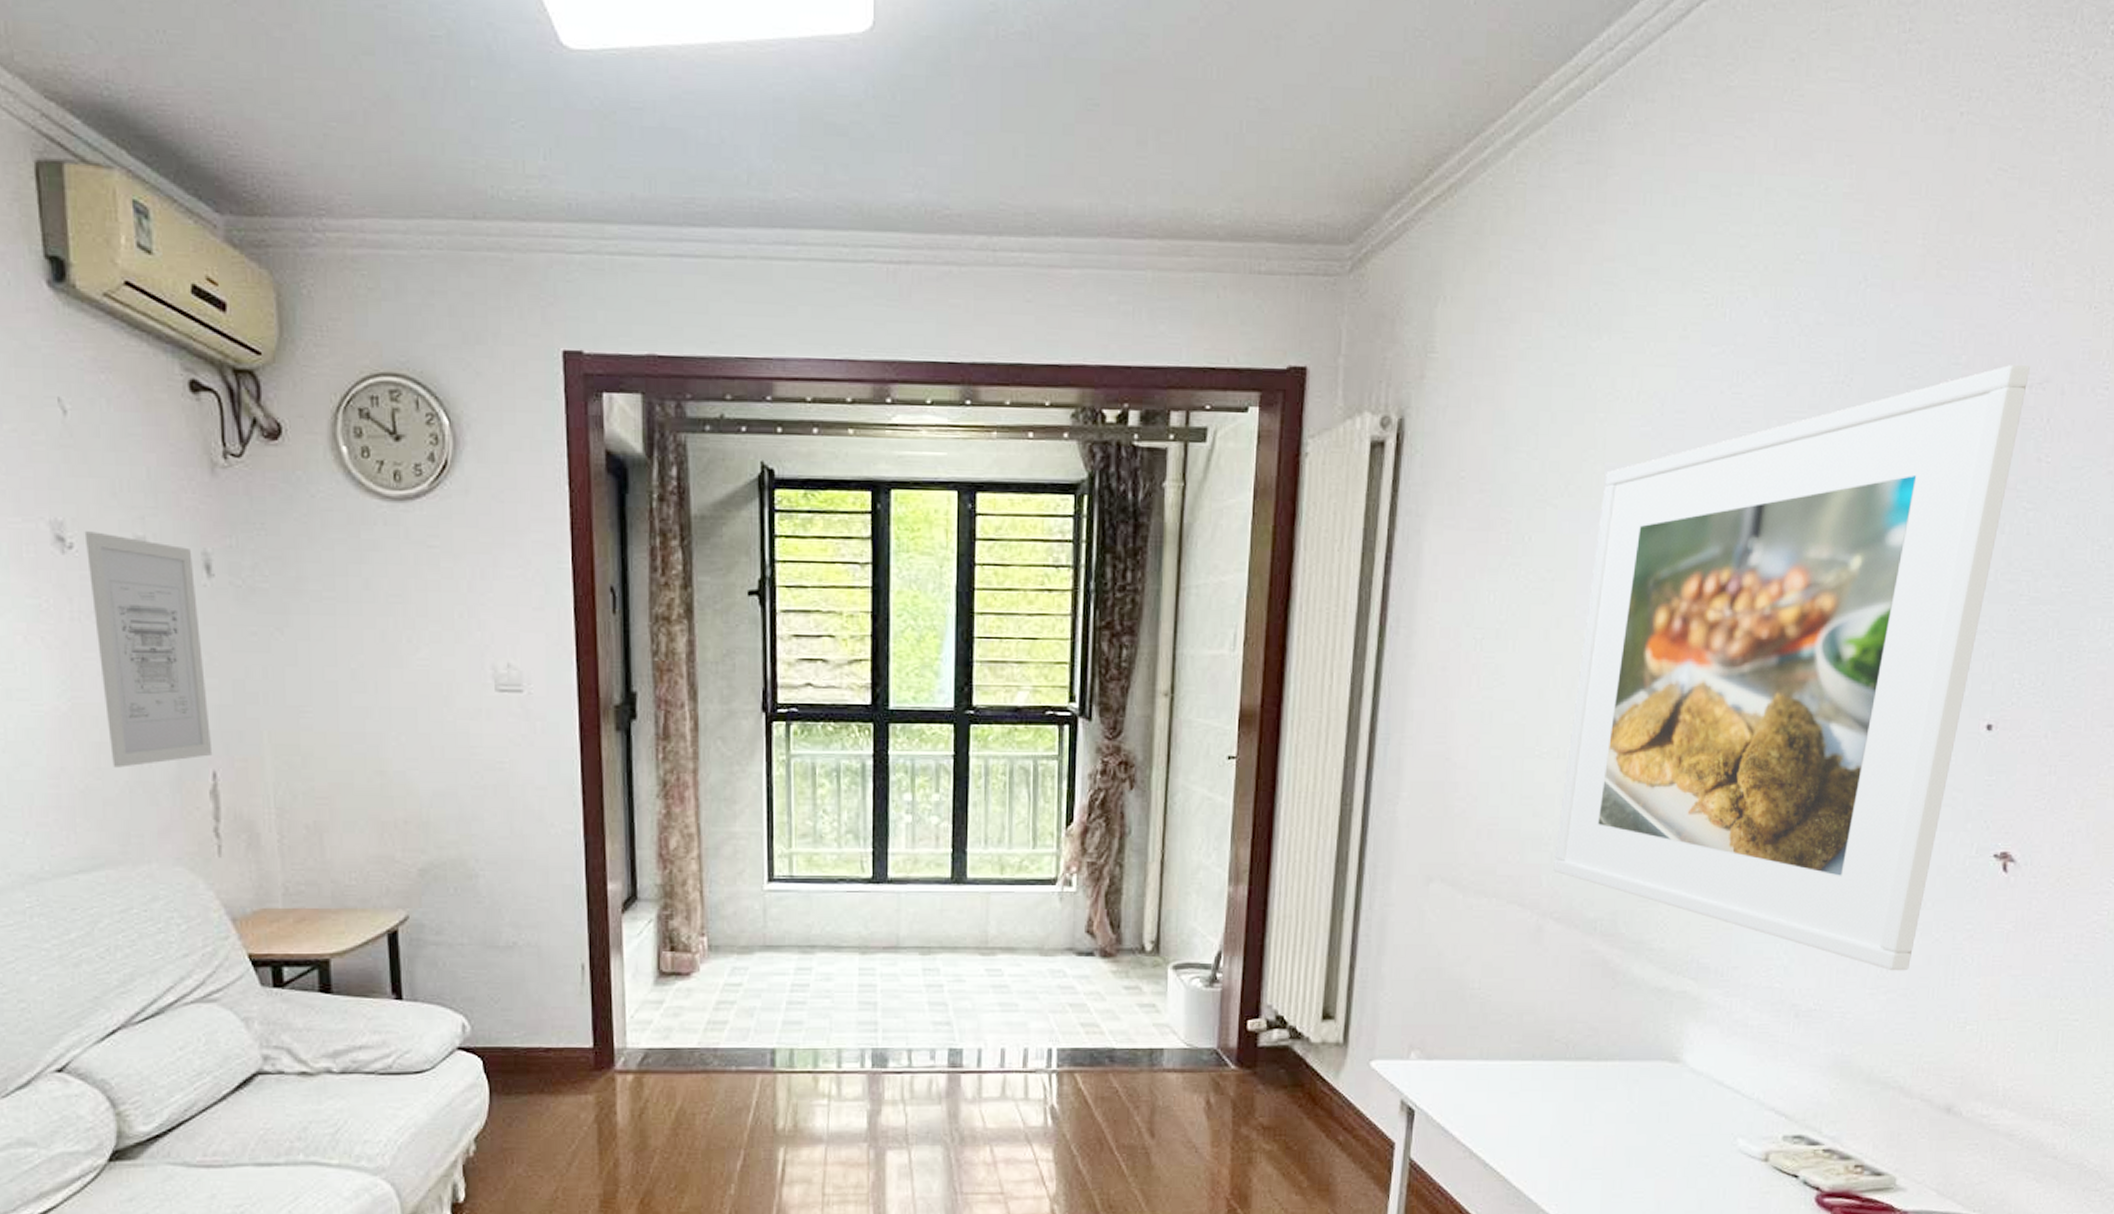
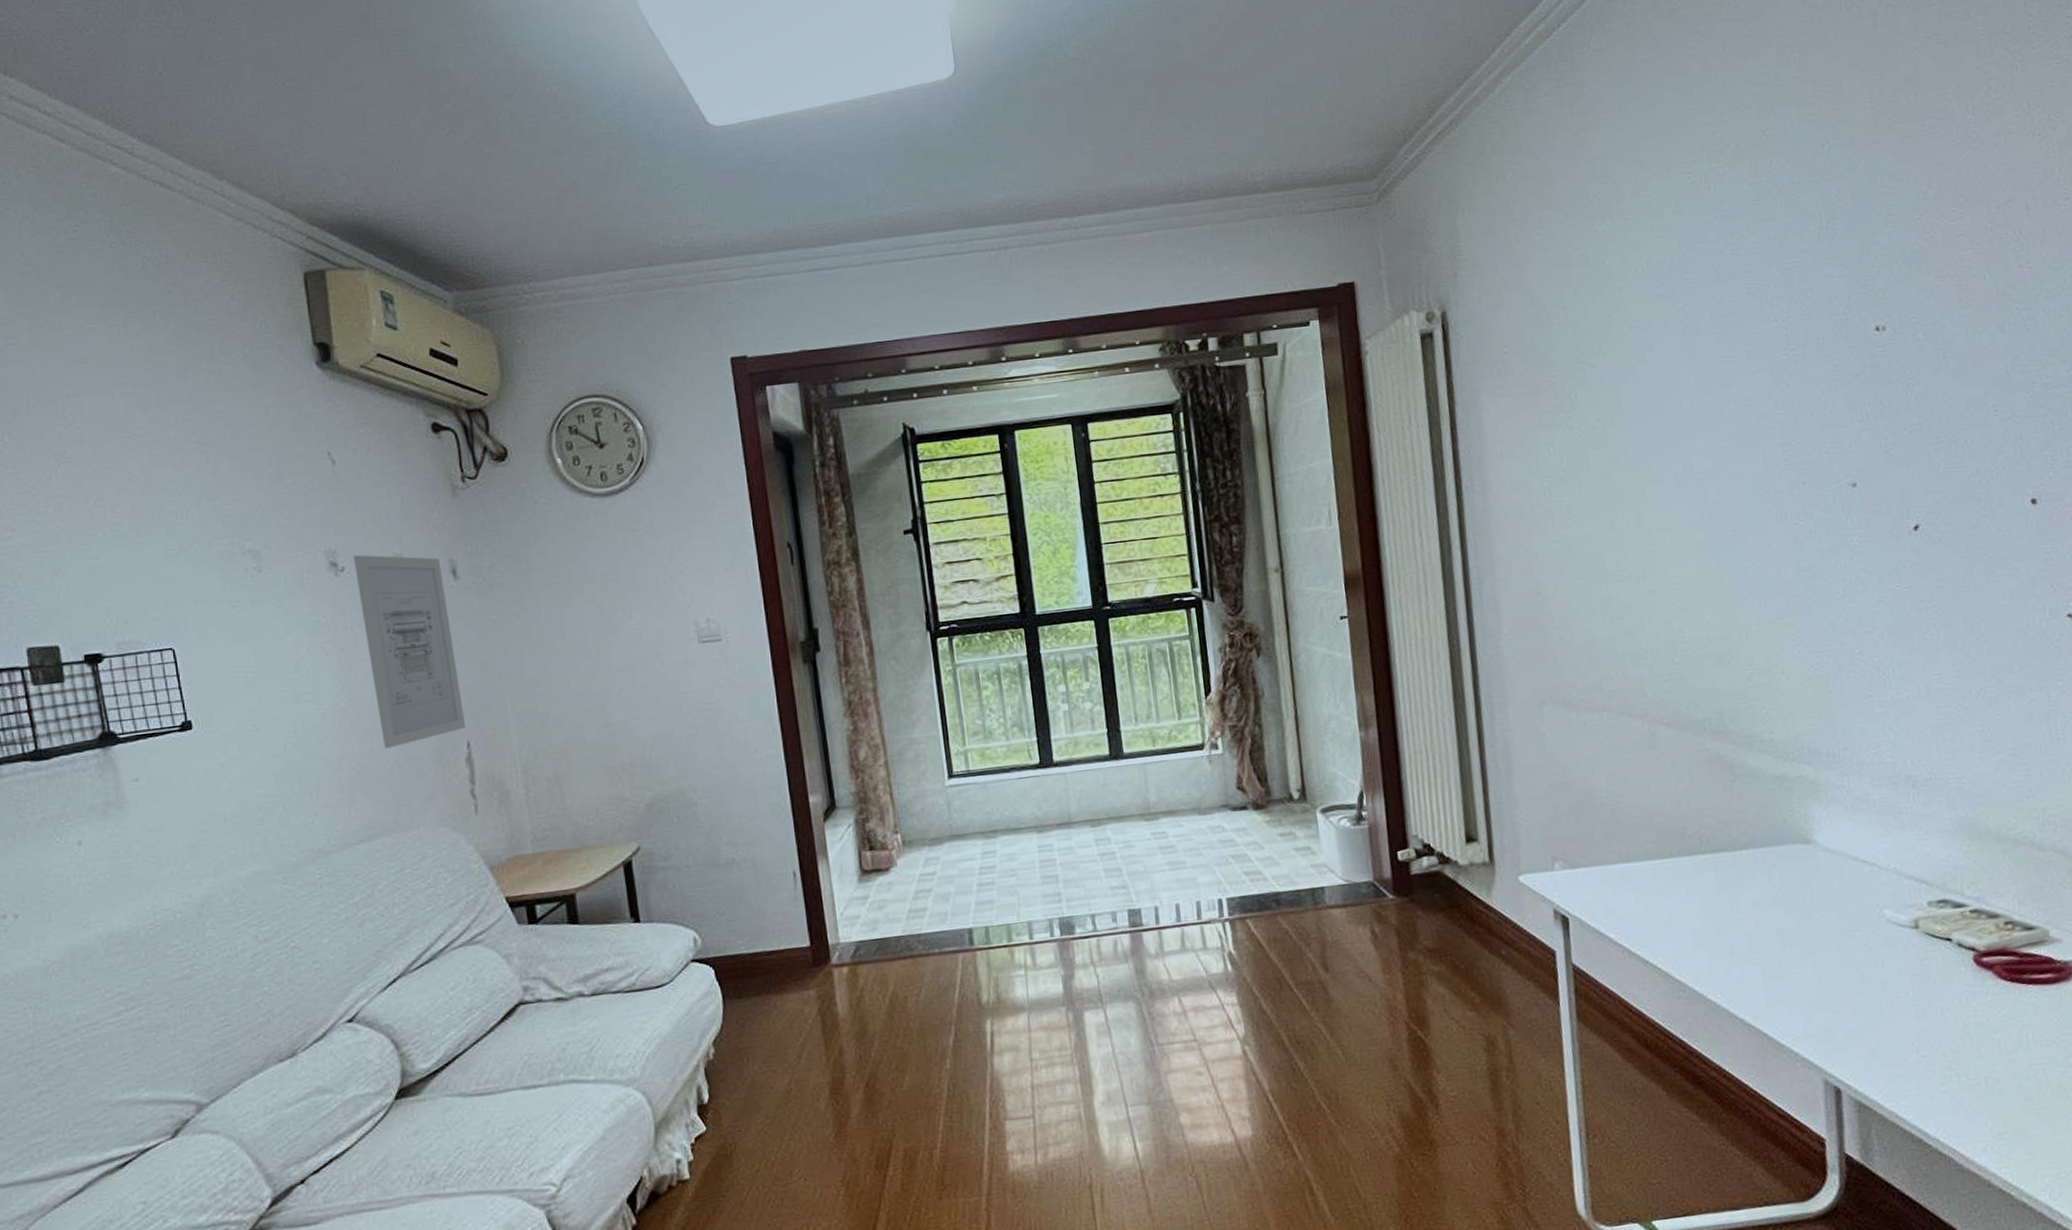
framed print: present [1553,364,2030,971] -> none [1632,190,2012,734]

